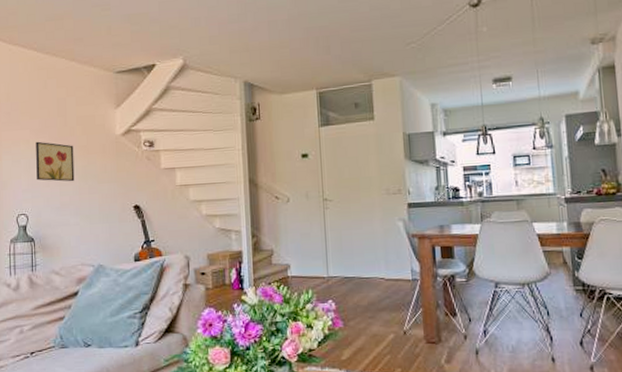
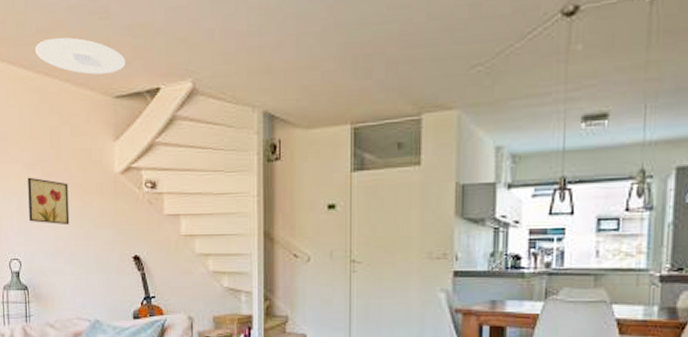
ceiling light: none [44,25,125,55] -> present [35,37,126,75]

